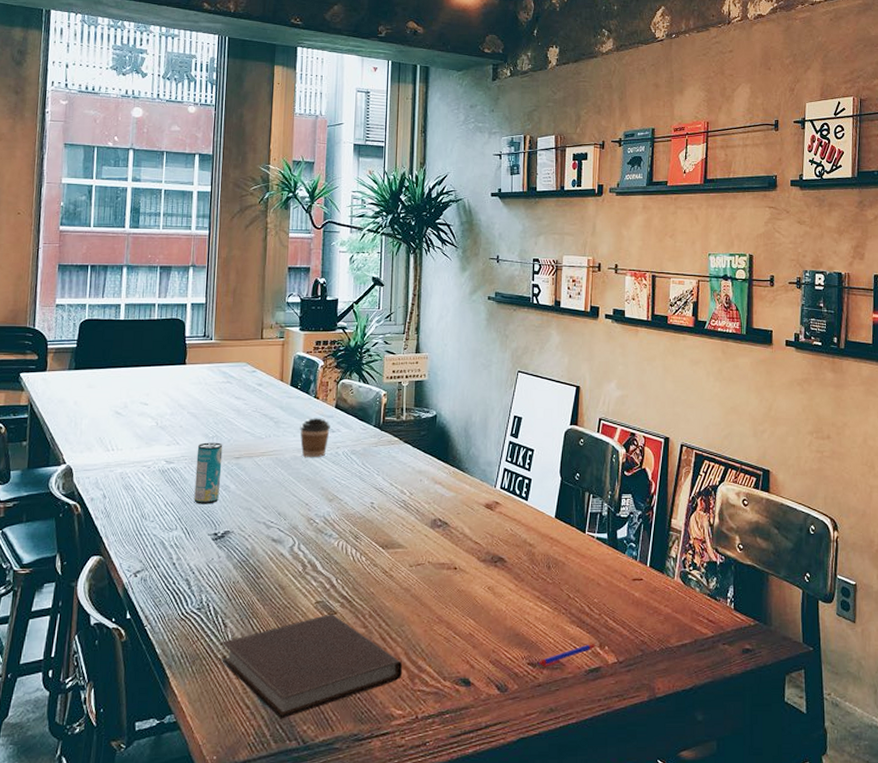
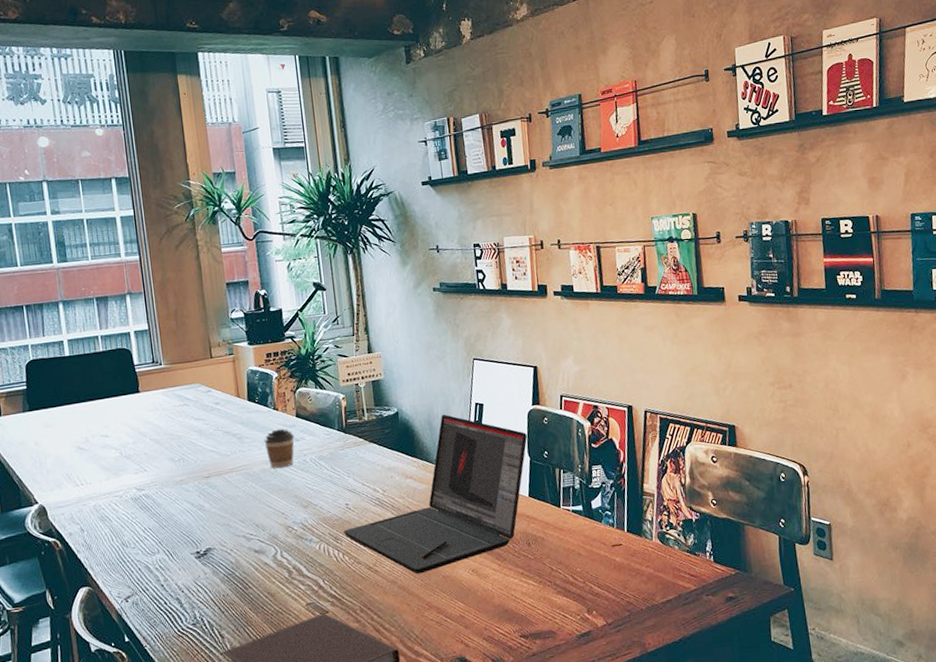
beverage can: present [194,442,223,504] -> none [165,464,195,526]
laptop: none [365,423,562,585] -> present [344,414,528,574]
pen: present [537,644,597,667] -> none [529,610,585,638]

